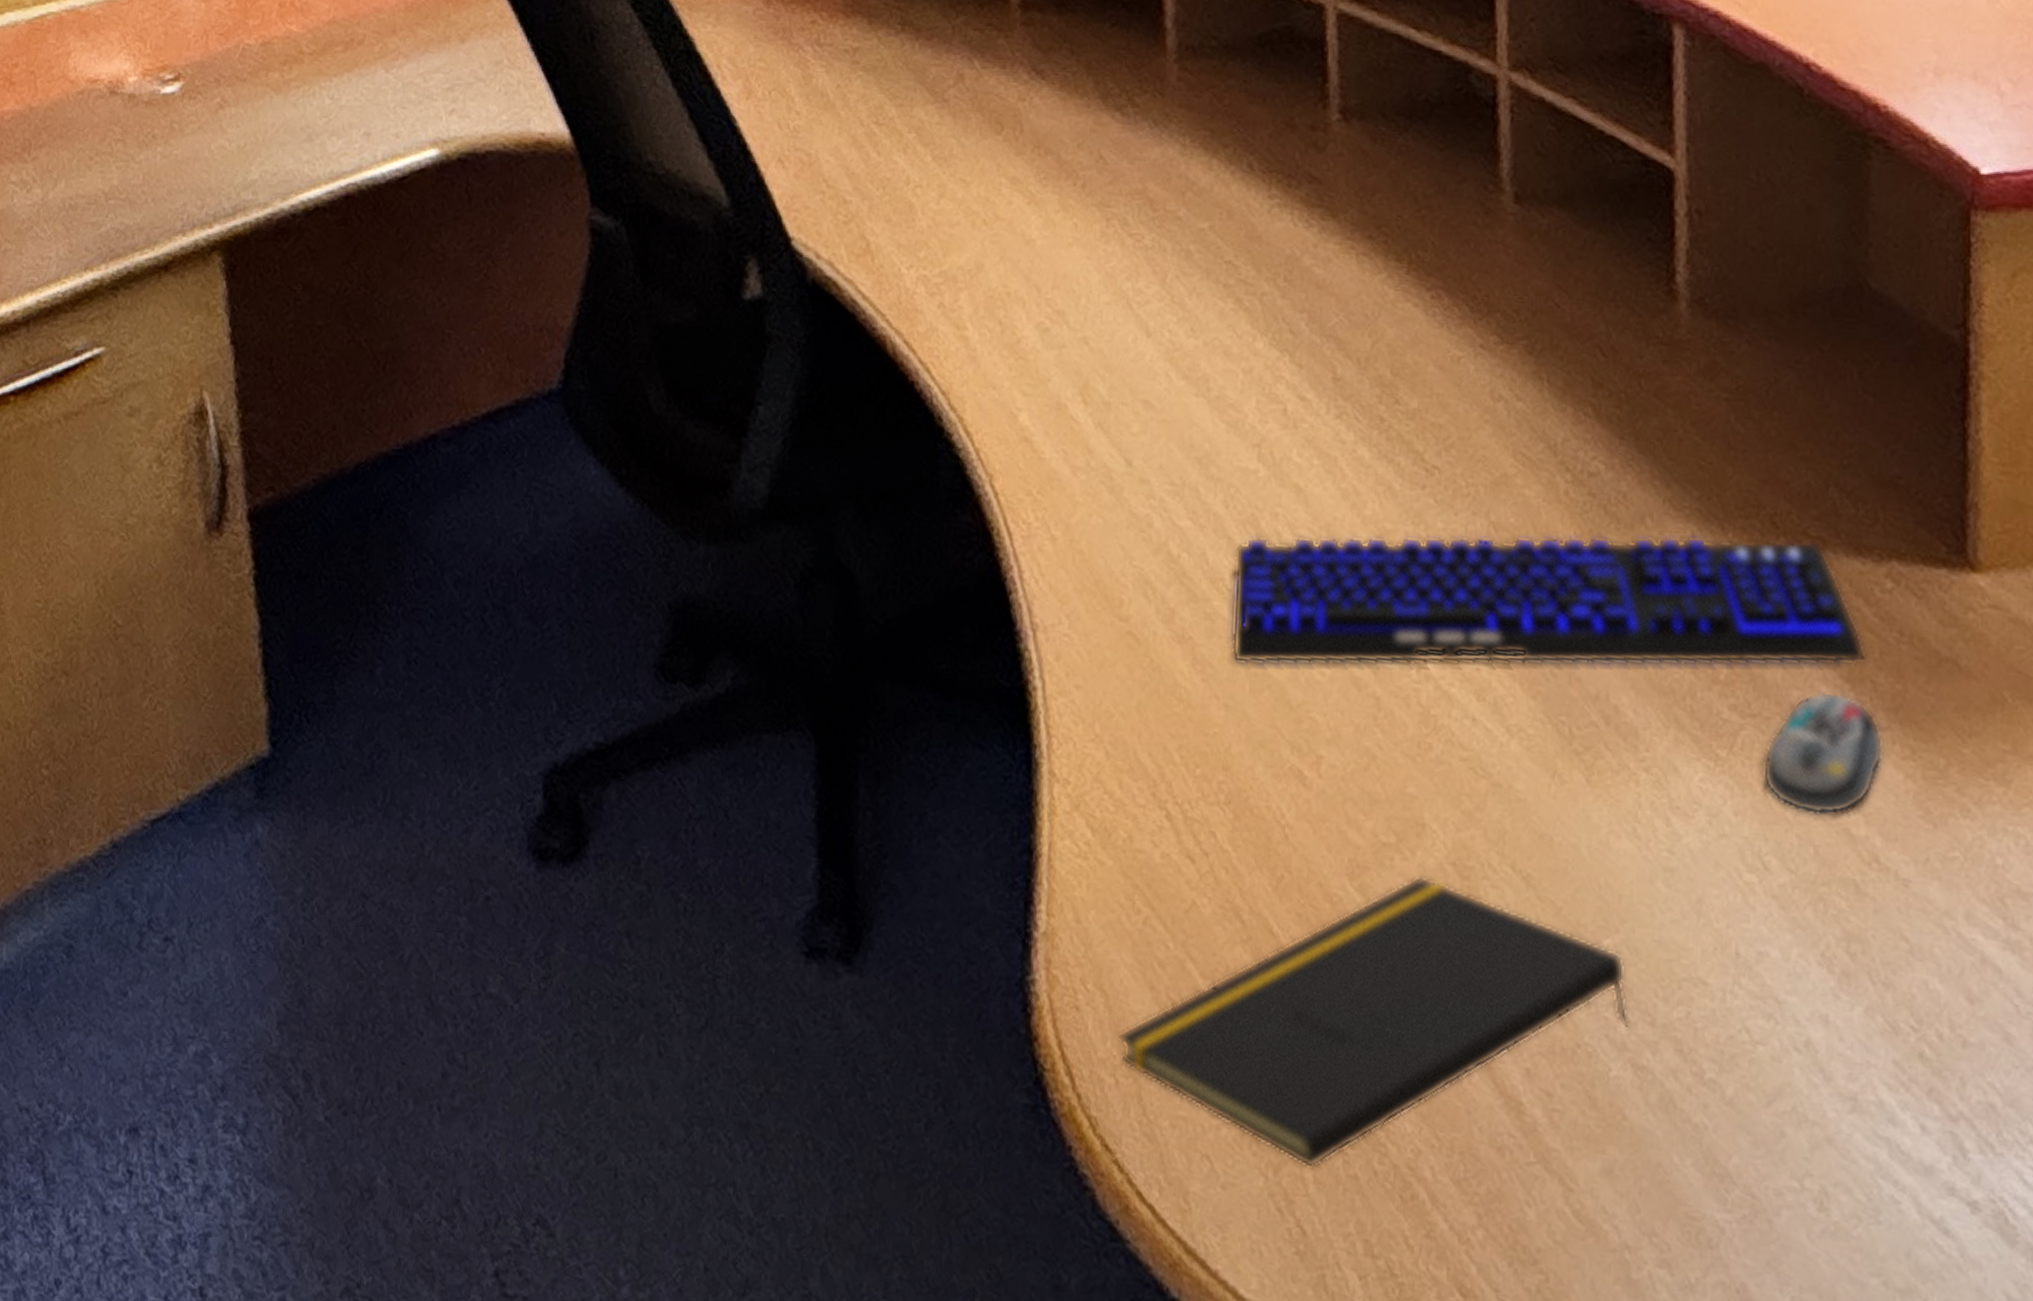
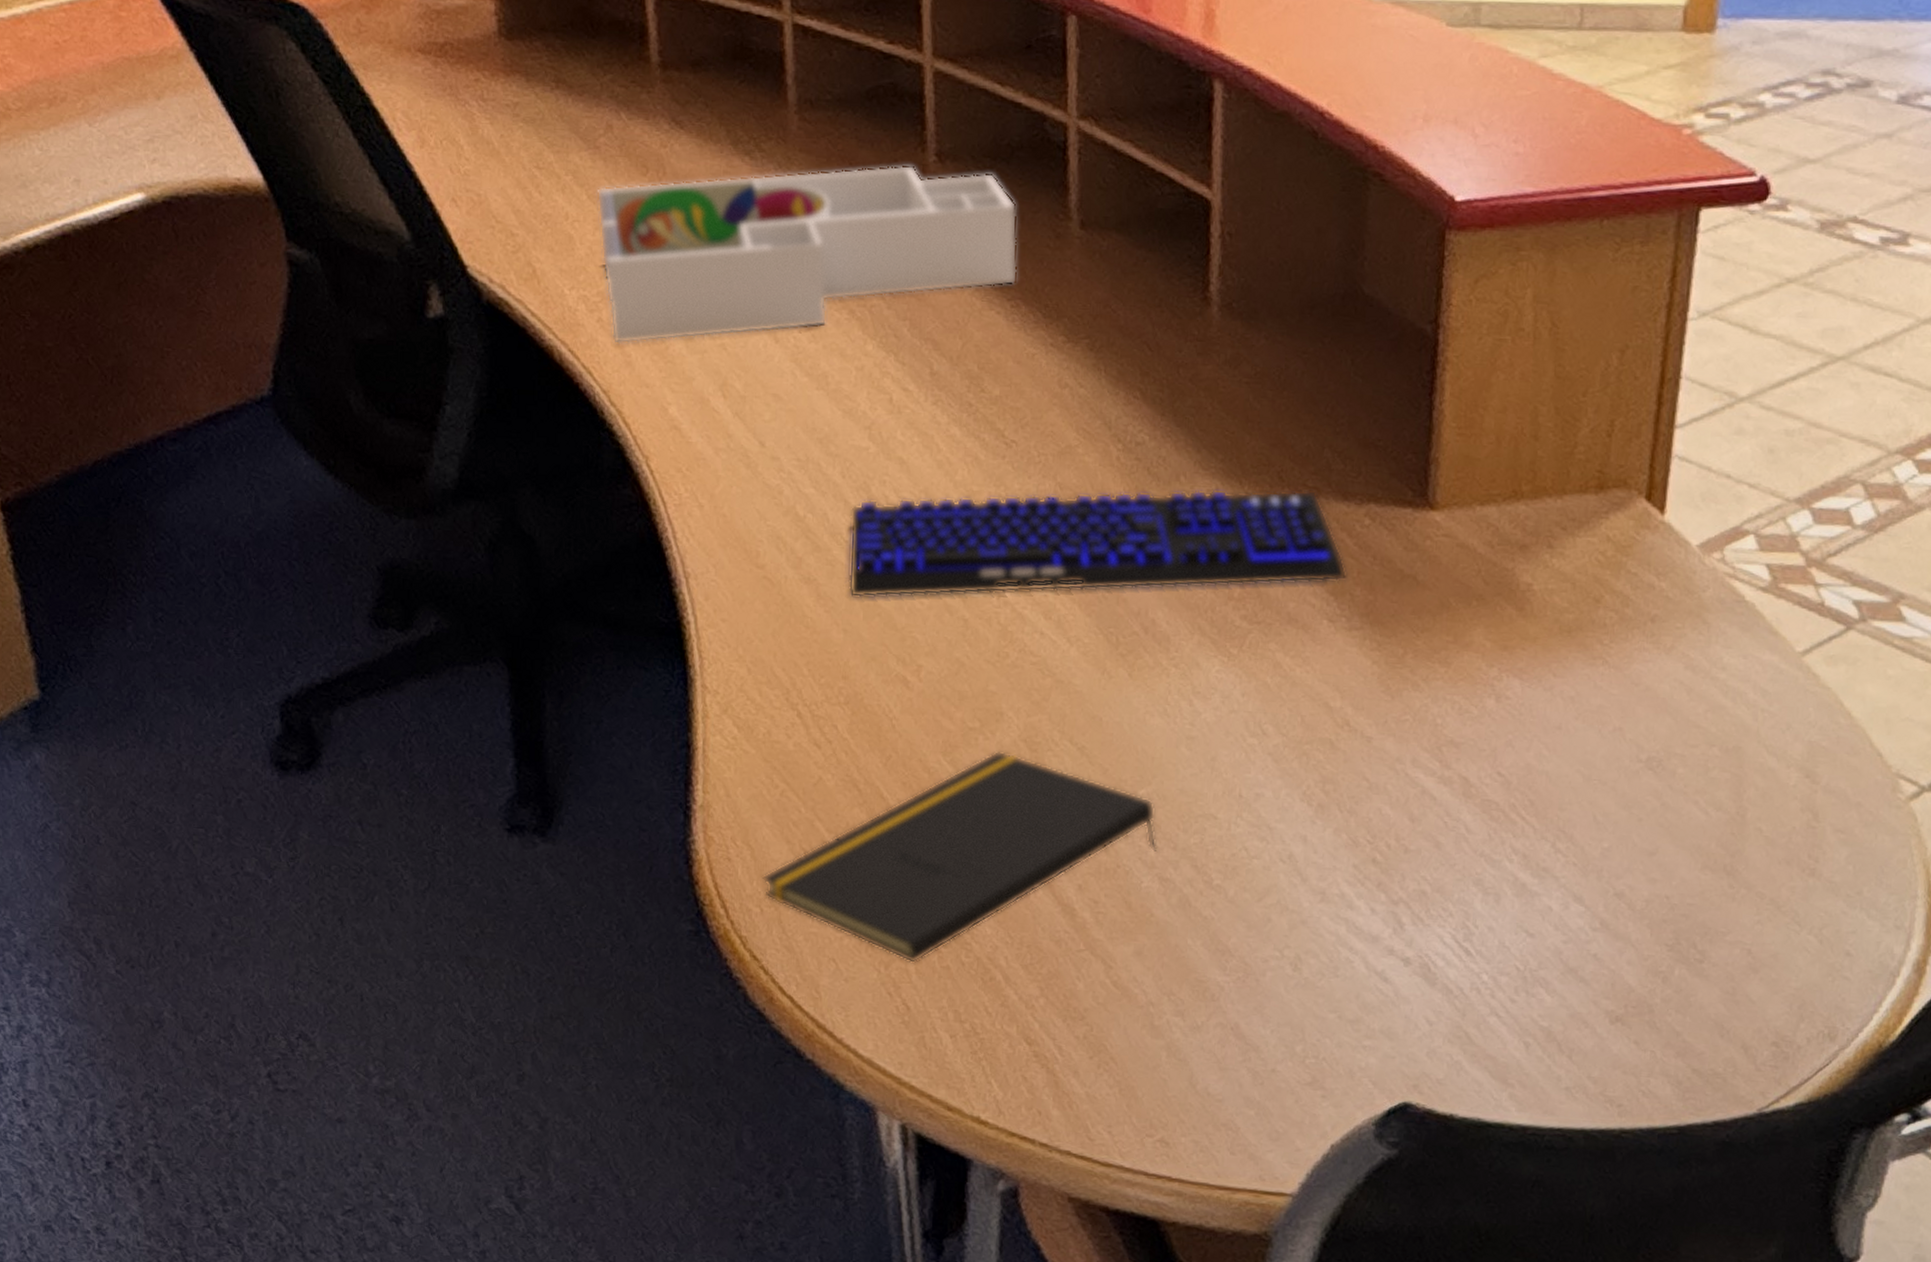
desk organizer: none [942,123,1439,335] -> present [596,164,1018,344]
computer mouse: present [1762,690,1884,816] -> none [1264,602,1358,694]

